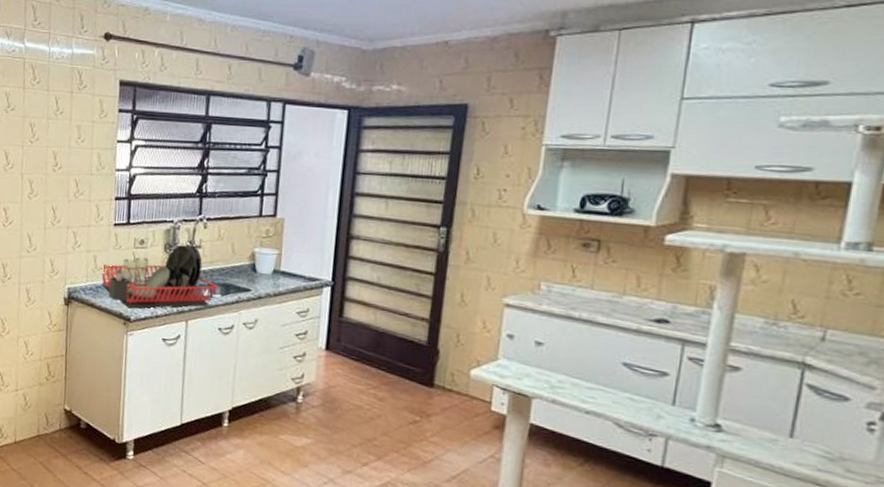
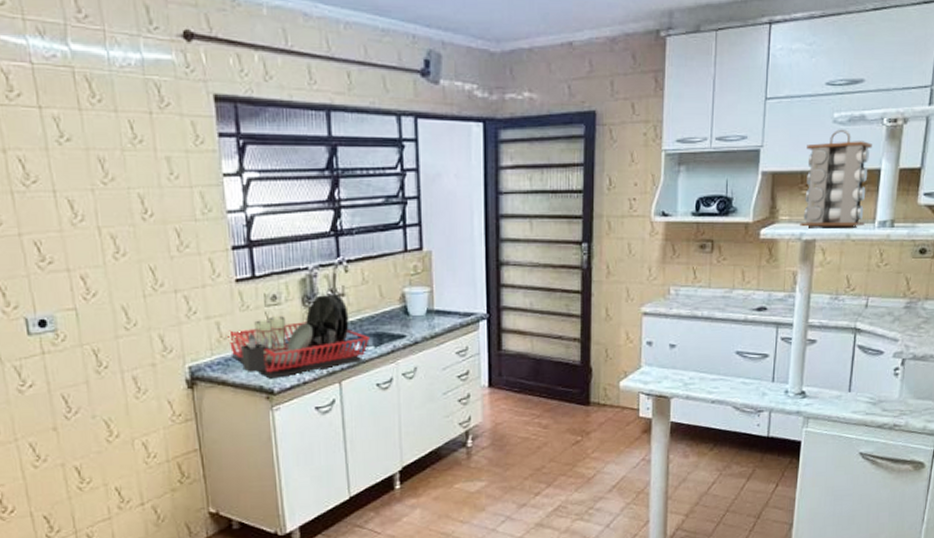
spice rack: none [723,134,839,246] -> present [800,129,872,228]

